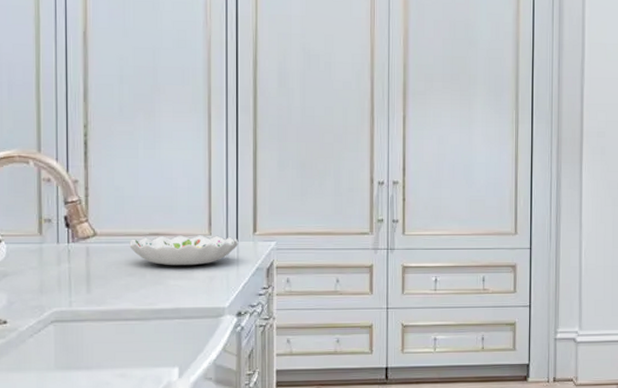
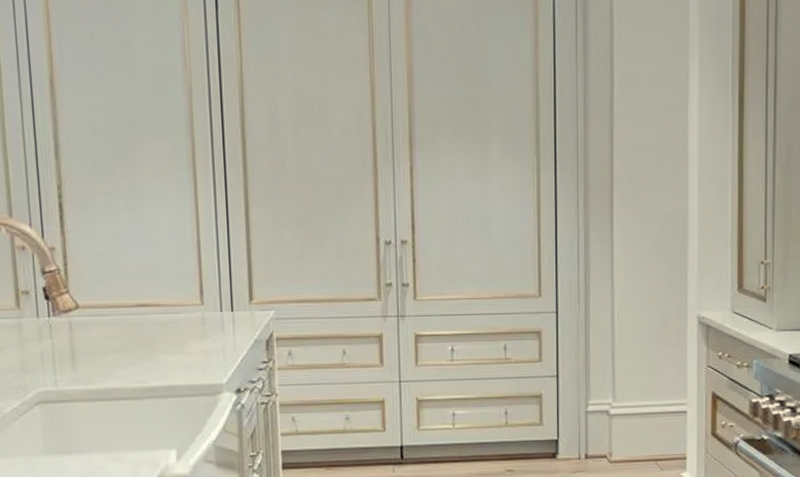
decorative bowl: present [129,235,239,266] -> none [115,305,234,340]

